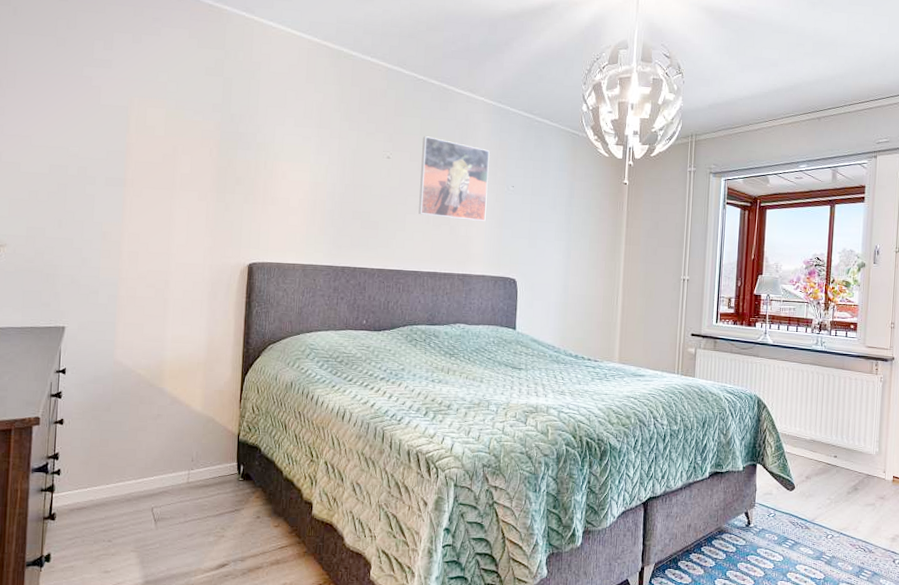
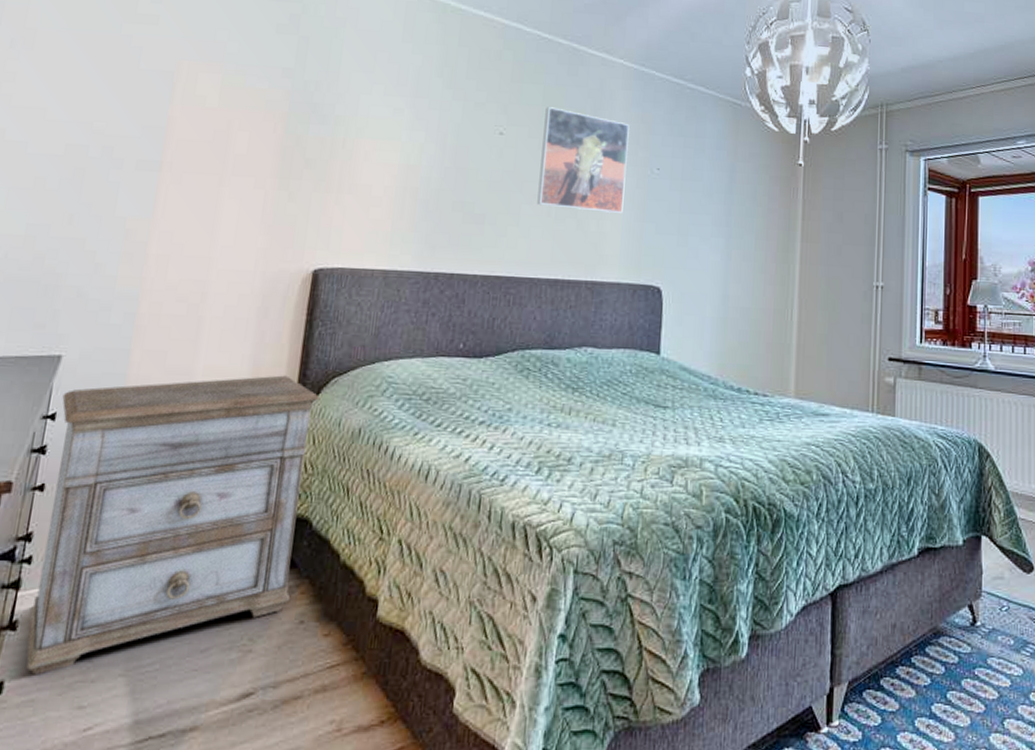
nightstand: none [62,342,261,550] -> present [26,375,321,675]

